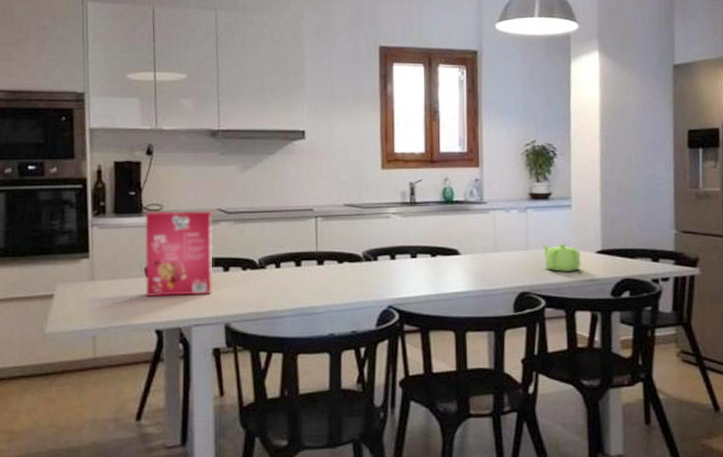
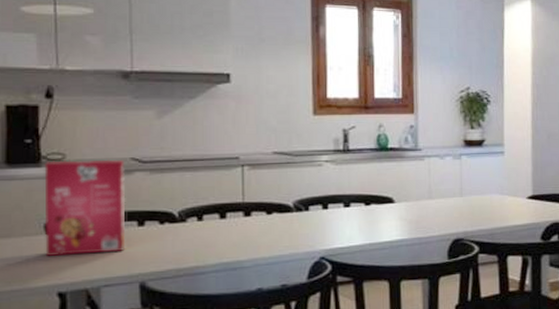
teapot: present [541,243,581,273] -> none [475,189,513,218]

